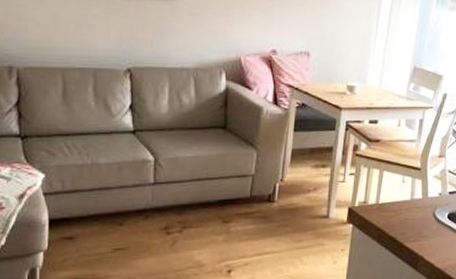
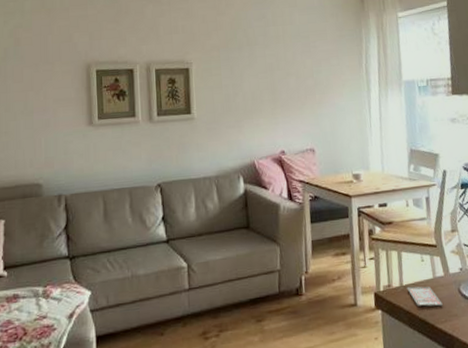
graded trading card: none [382,205,415,227] -> present [407,286,443,307]

